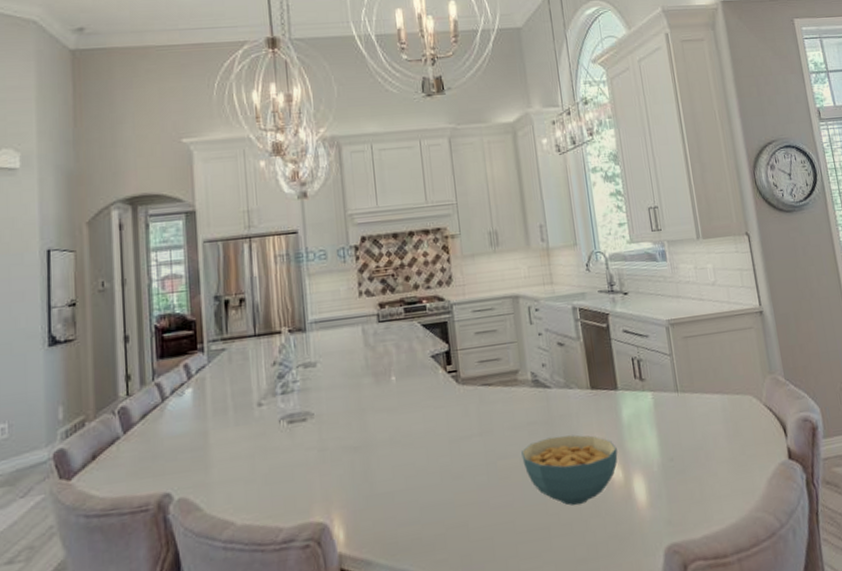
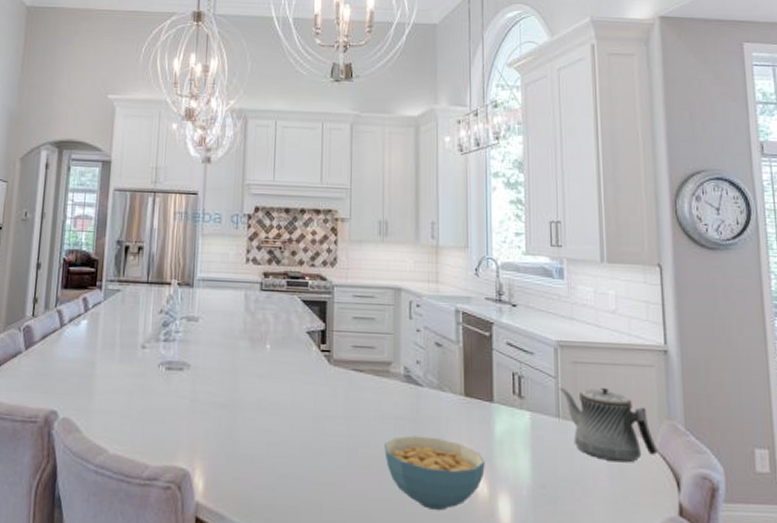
teapot: none [674,355,765,423] -> present [559,387,658,463]

